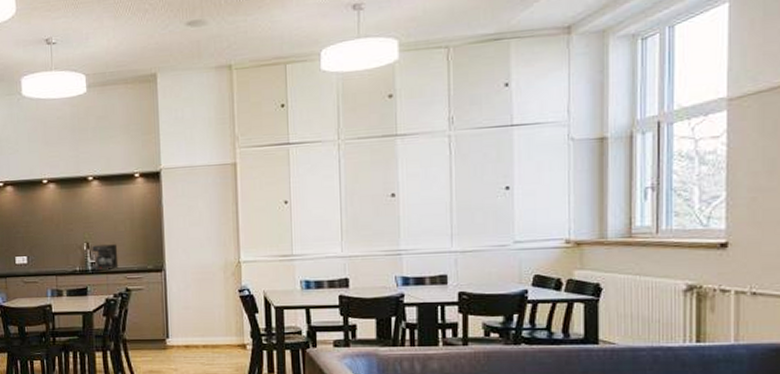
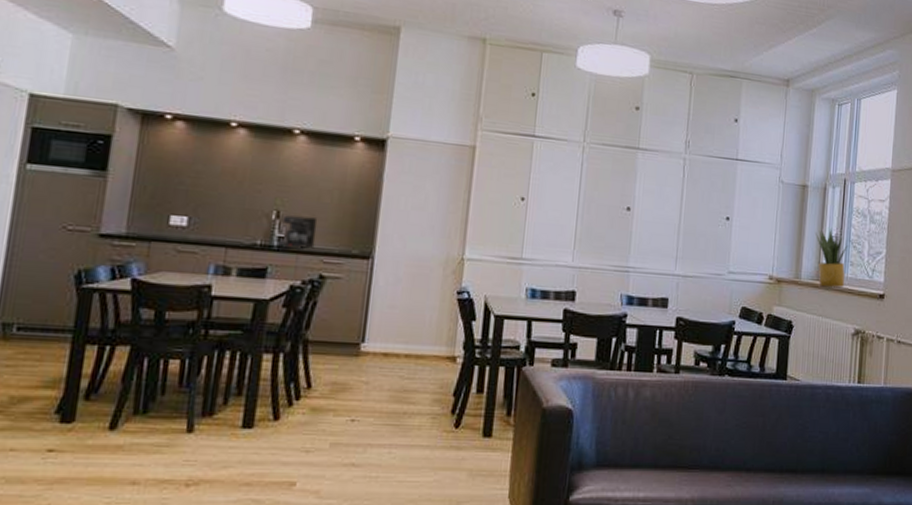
planter: none [623,179,669,244] -> present [816,229,847,288]

